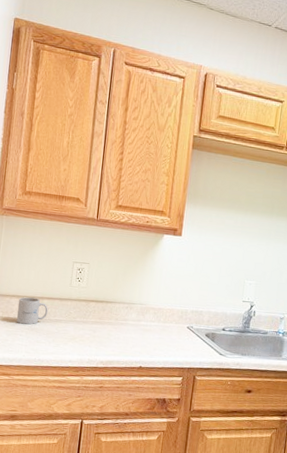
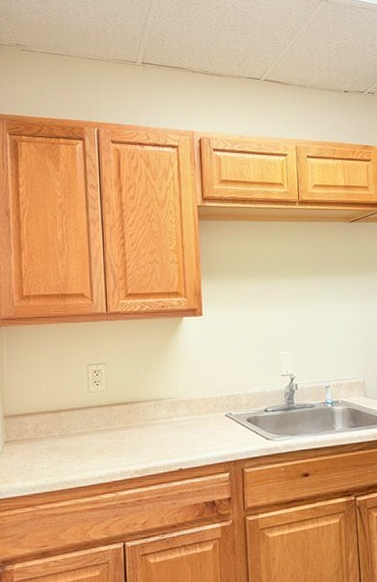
mug: present [16,297,48,325] -> none [32,412,67,445]

